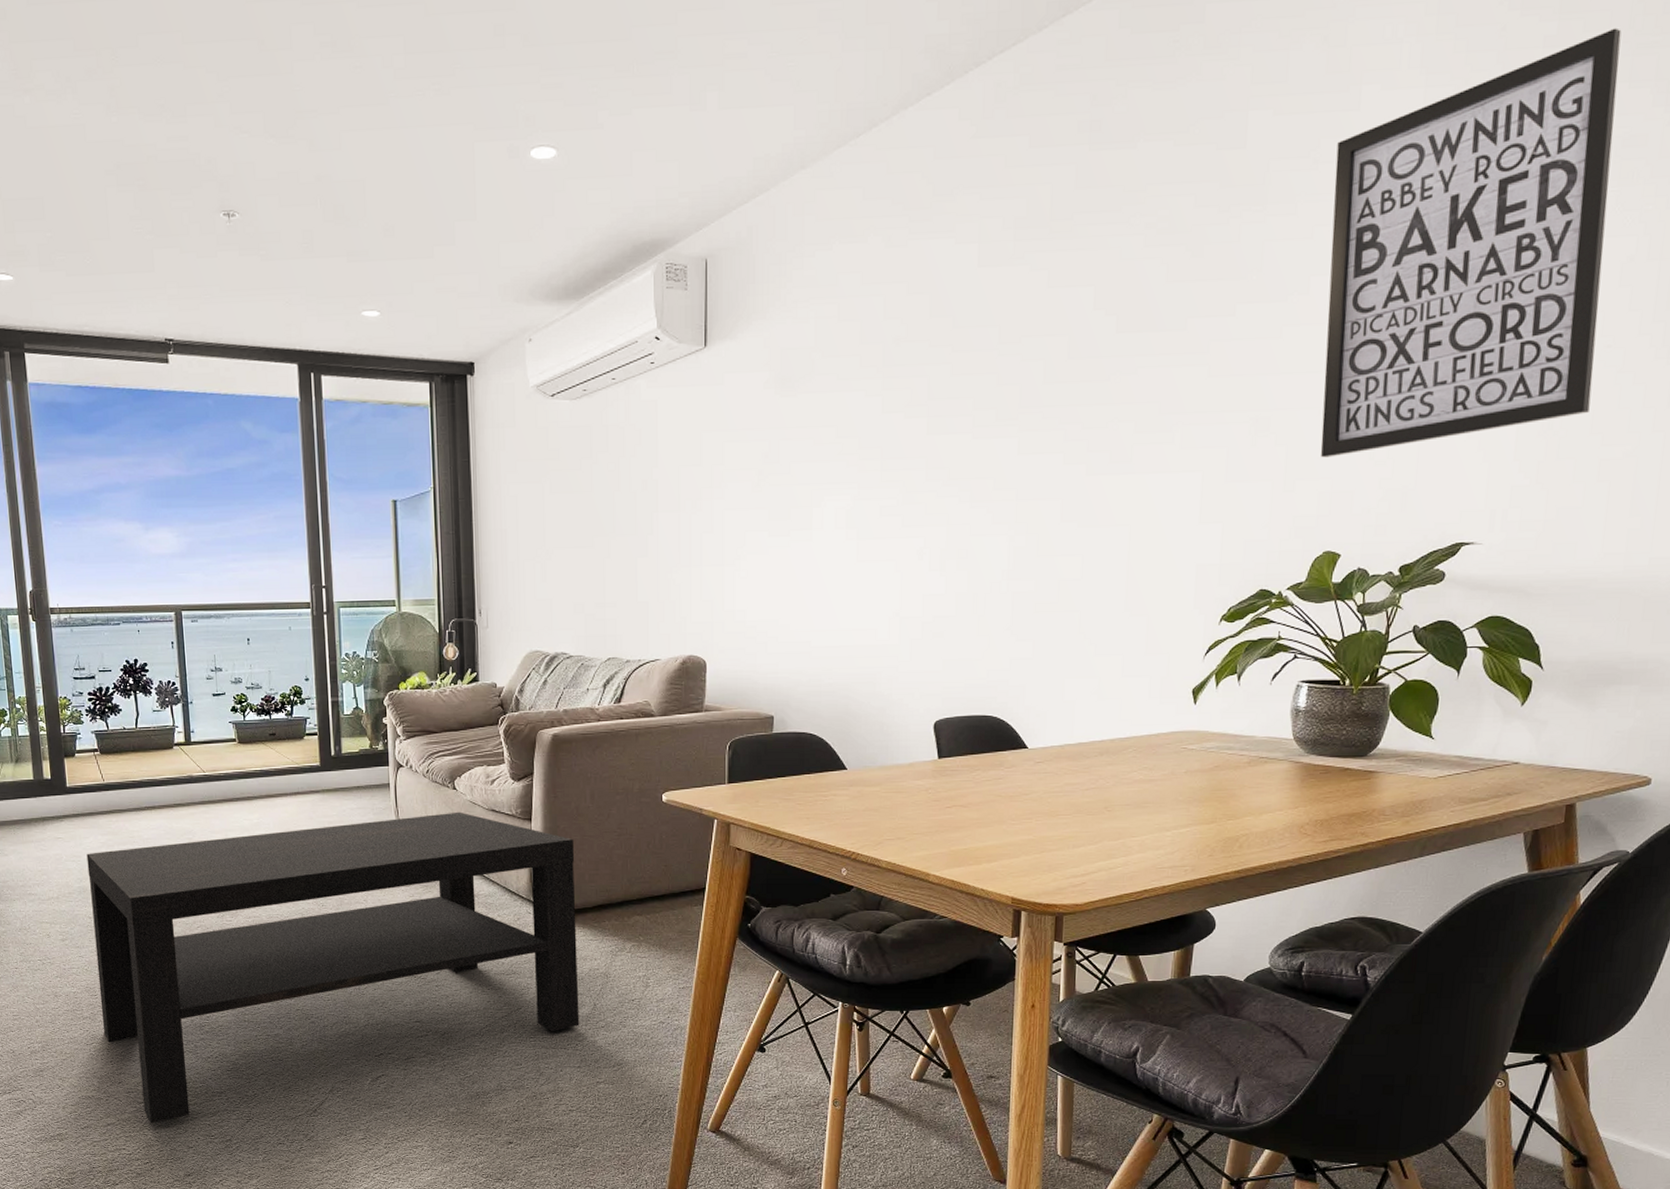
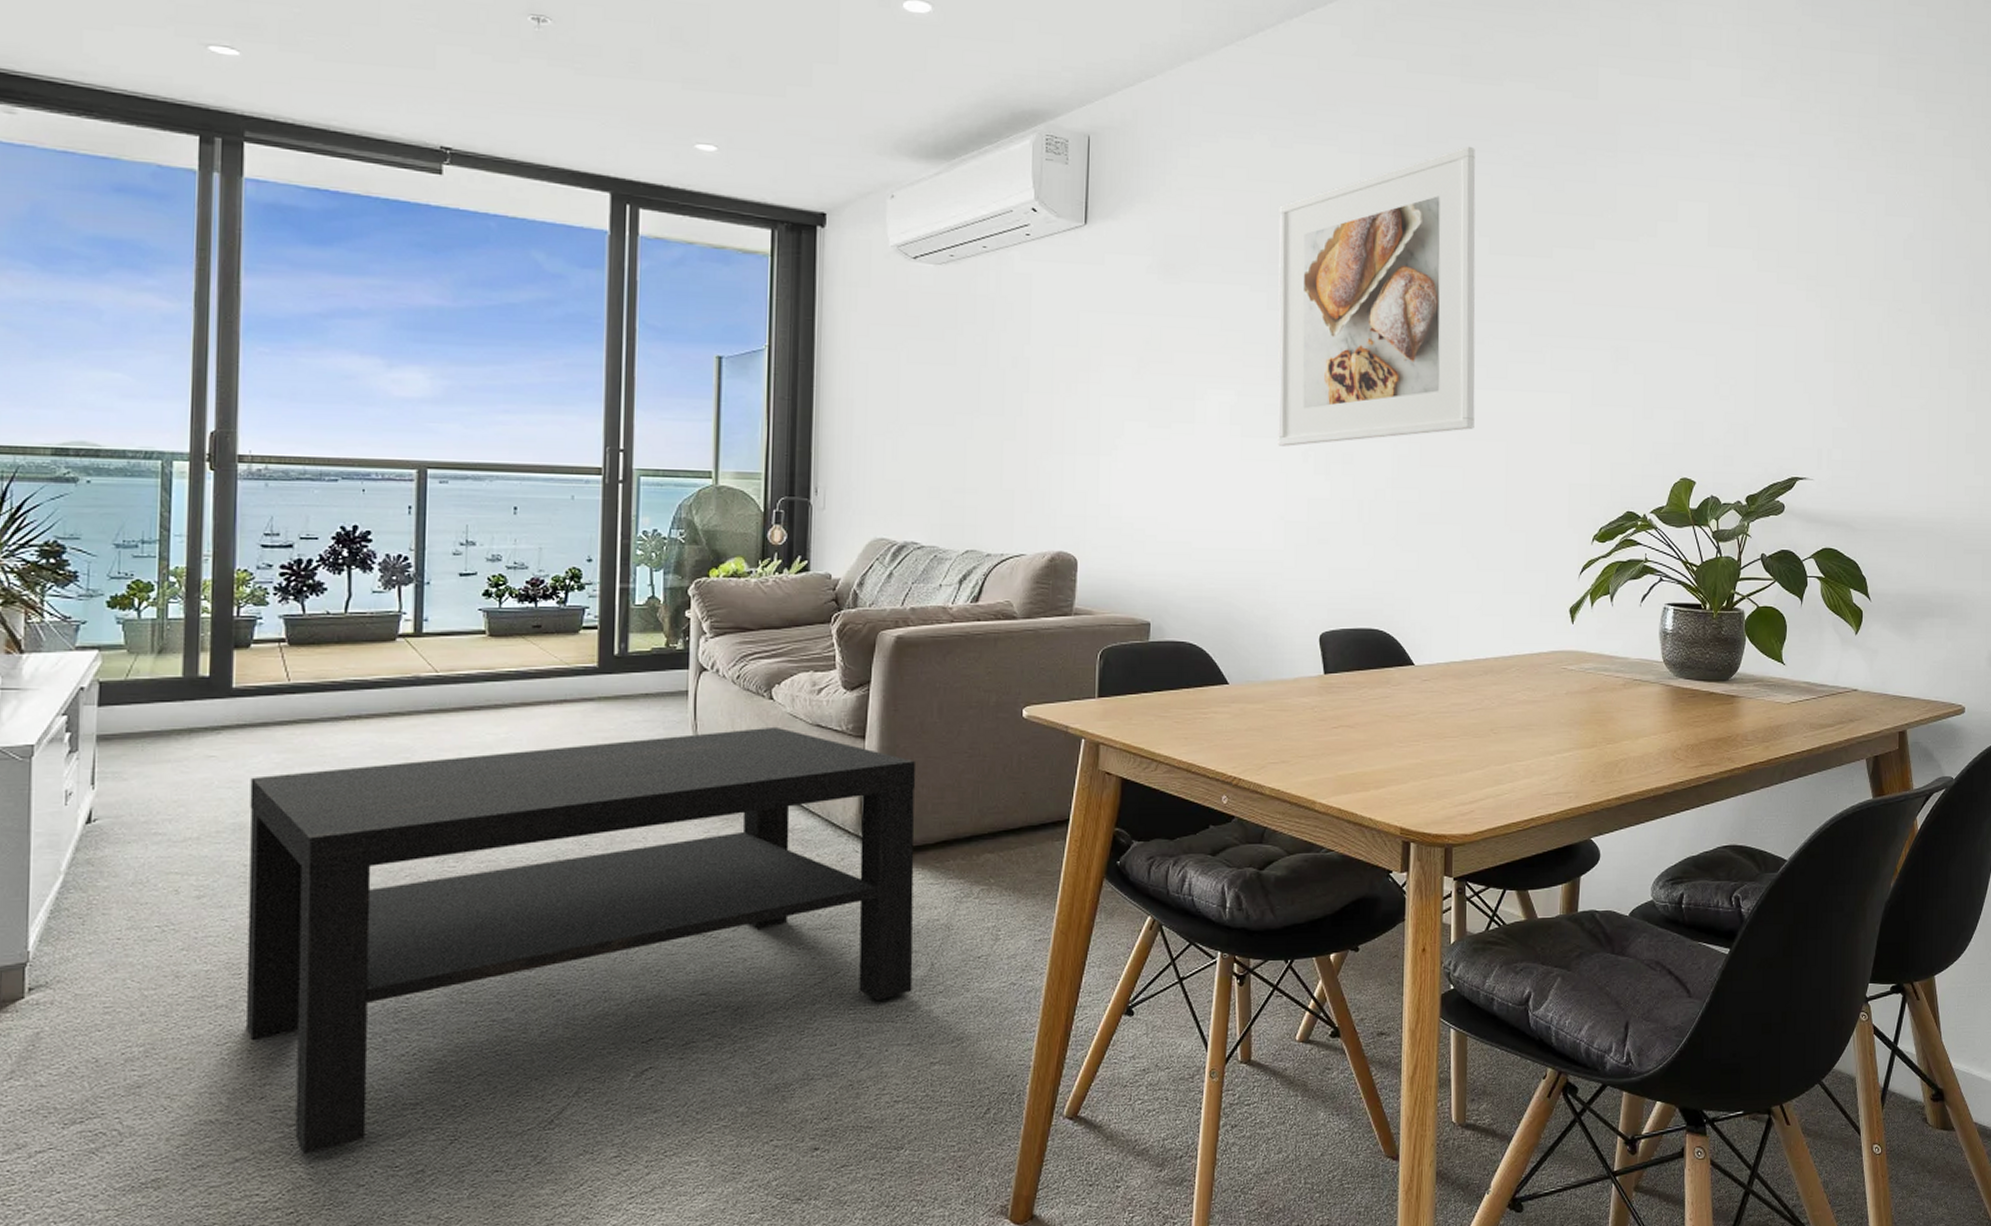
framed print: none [892,219,1103,546] -> present [1277,146,1476,446]
wall art: present [1320,27,1622,458] -> none [1673,42,1890,389]

